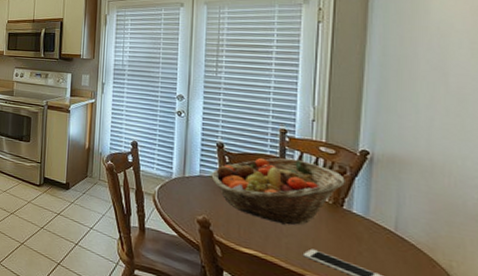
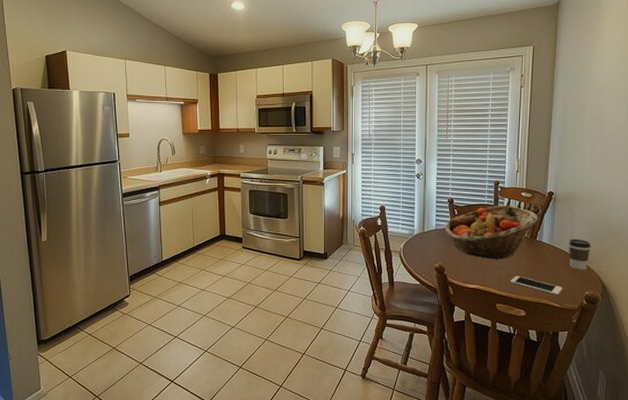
coffee cup: none [395,214,433,260] -> present [569,239,591,270]

